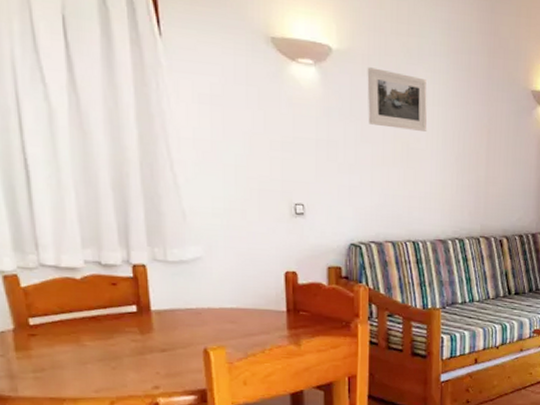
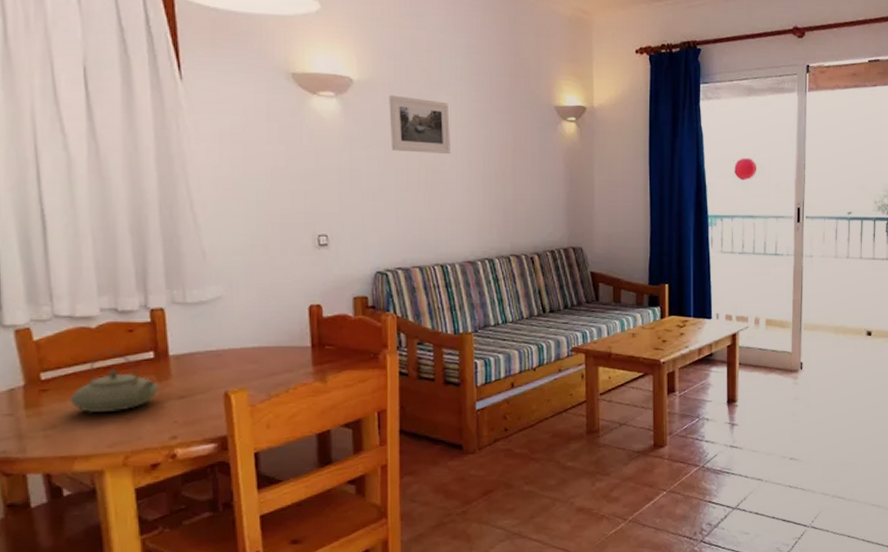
teapot: none [57,301,142,360] -> present [70,350,159,414]

